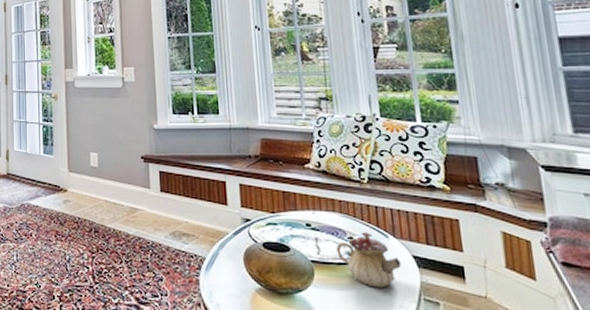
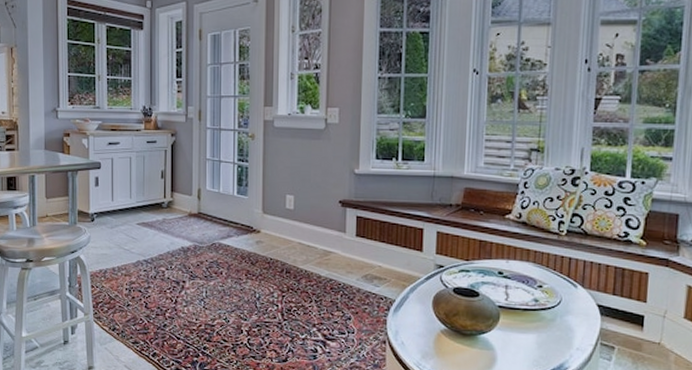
teapot: present [336,232,402,288] -> none [525,281,585,333]

